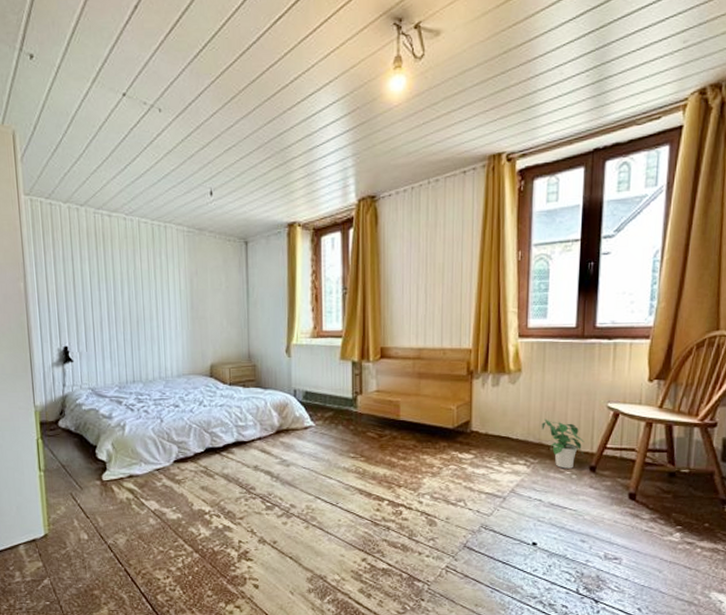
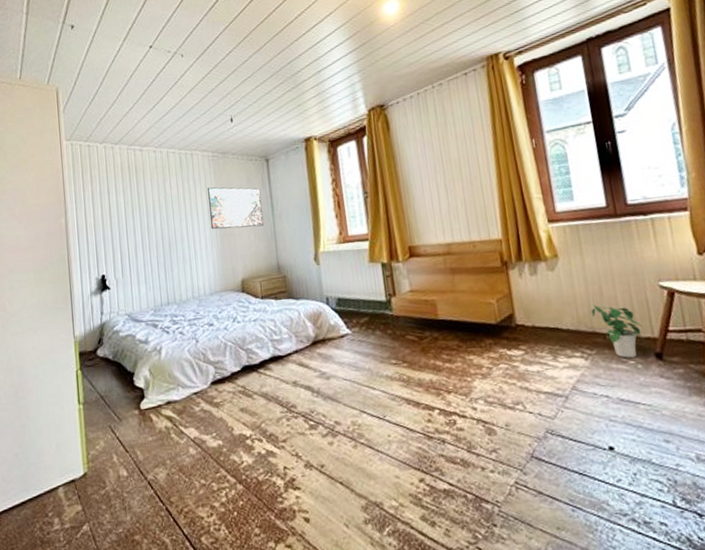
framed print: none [180,265,238,312] -> present [207,187,264,230]

